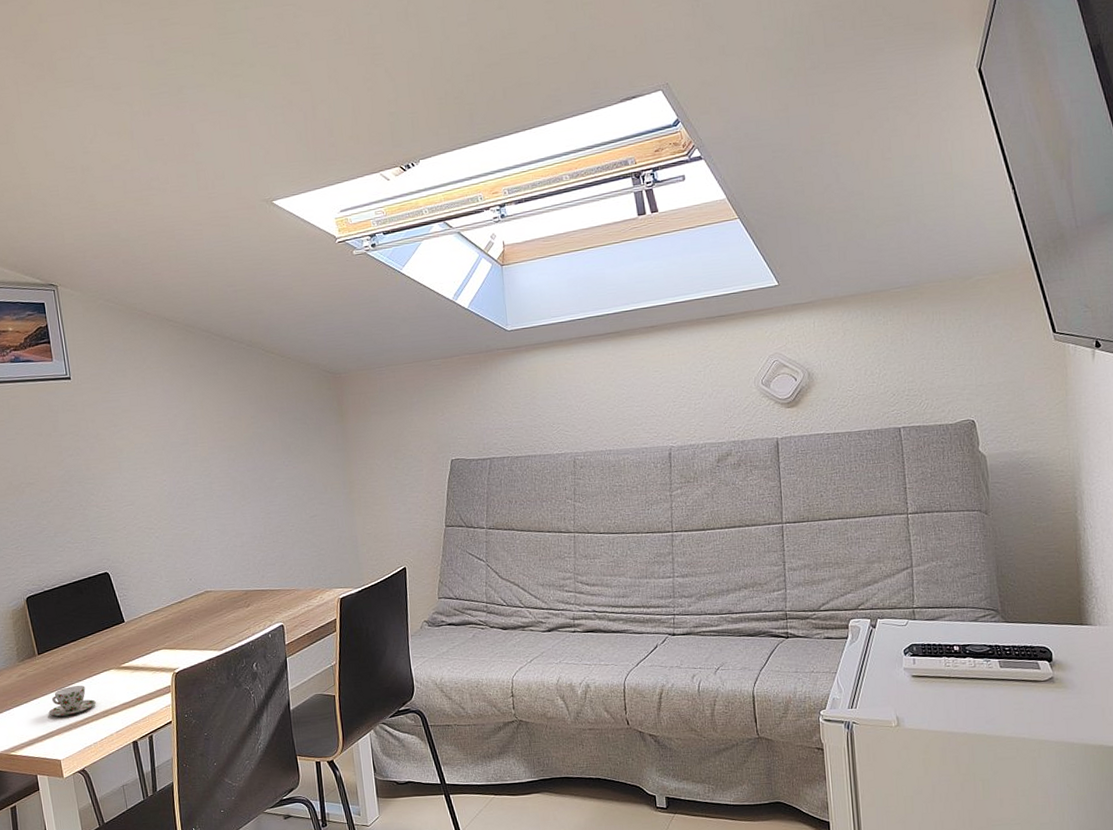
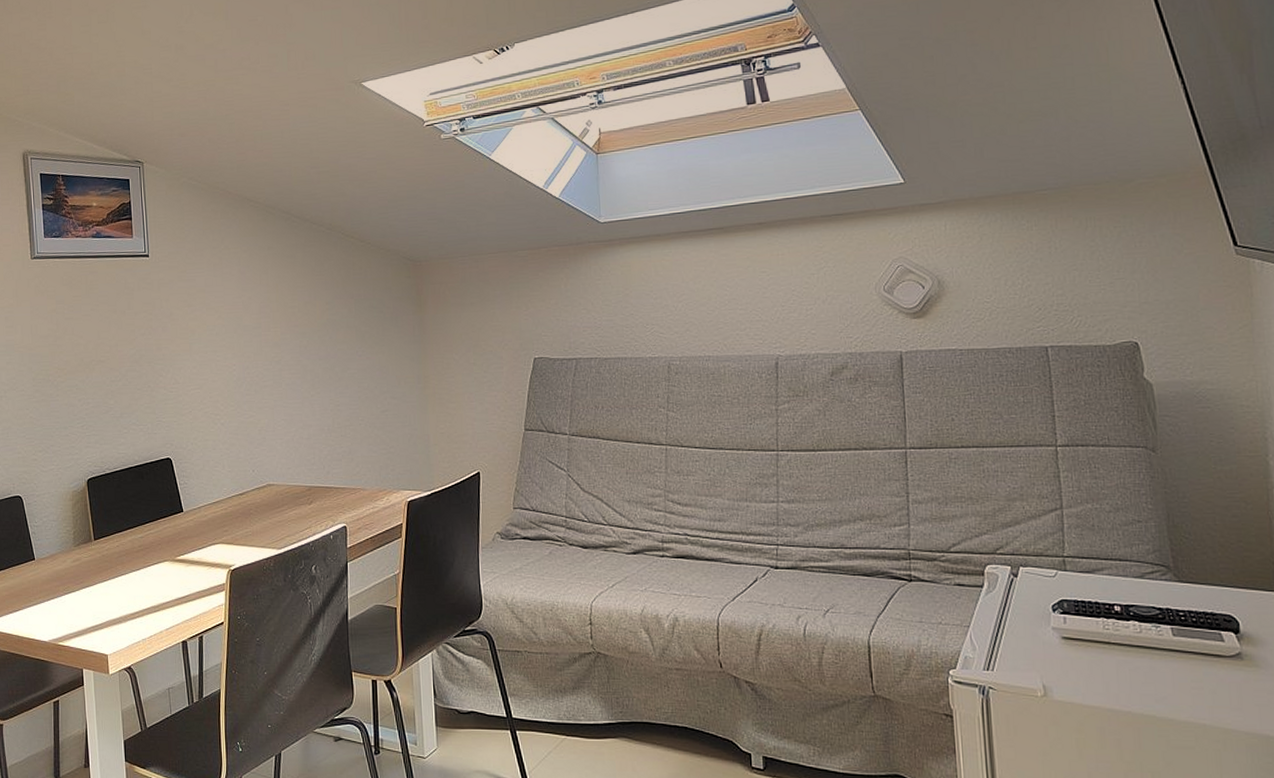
teacup: present [48,686,96,717] -> none [99,576,148,608]

